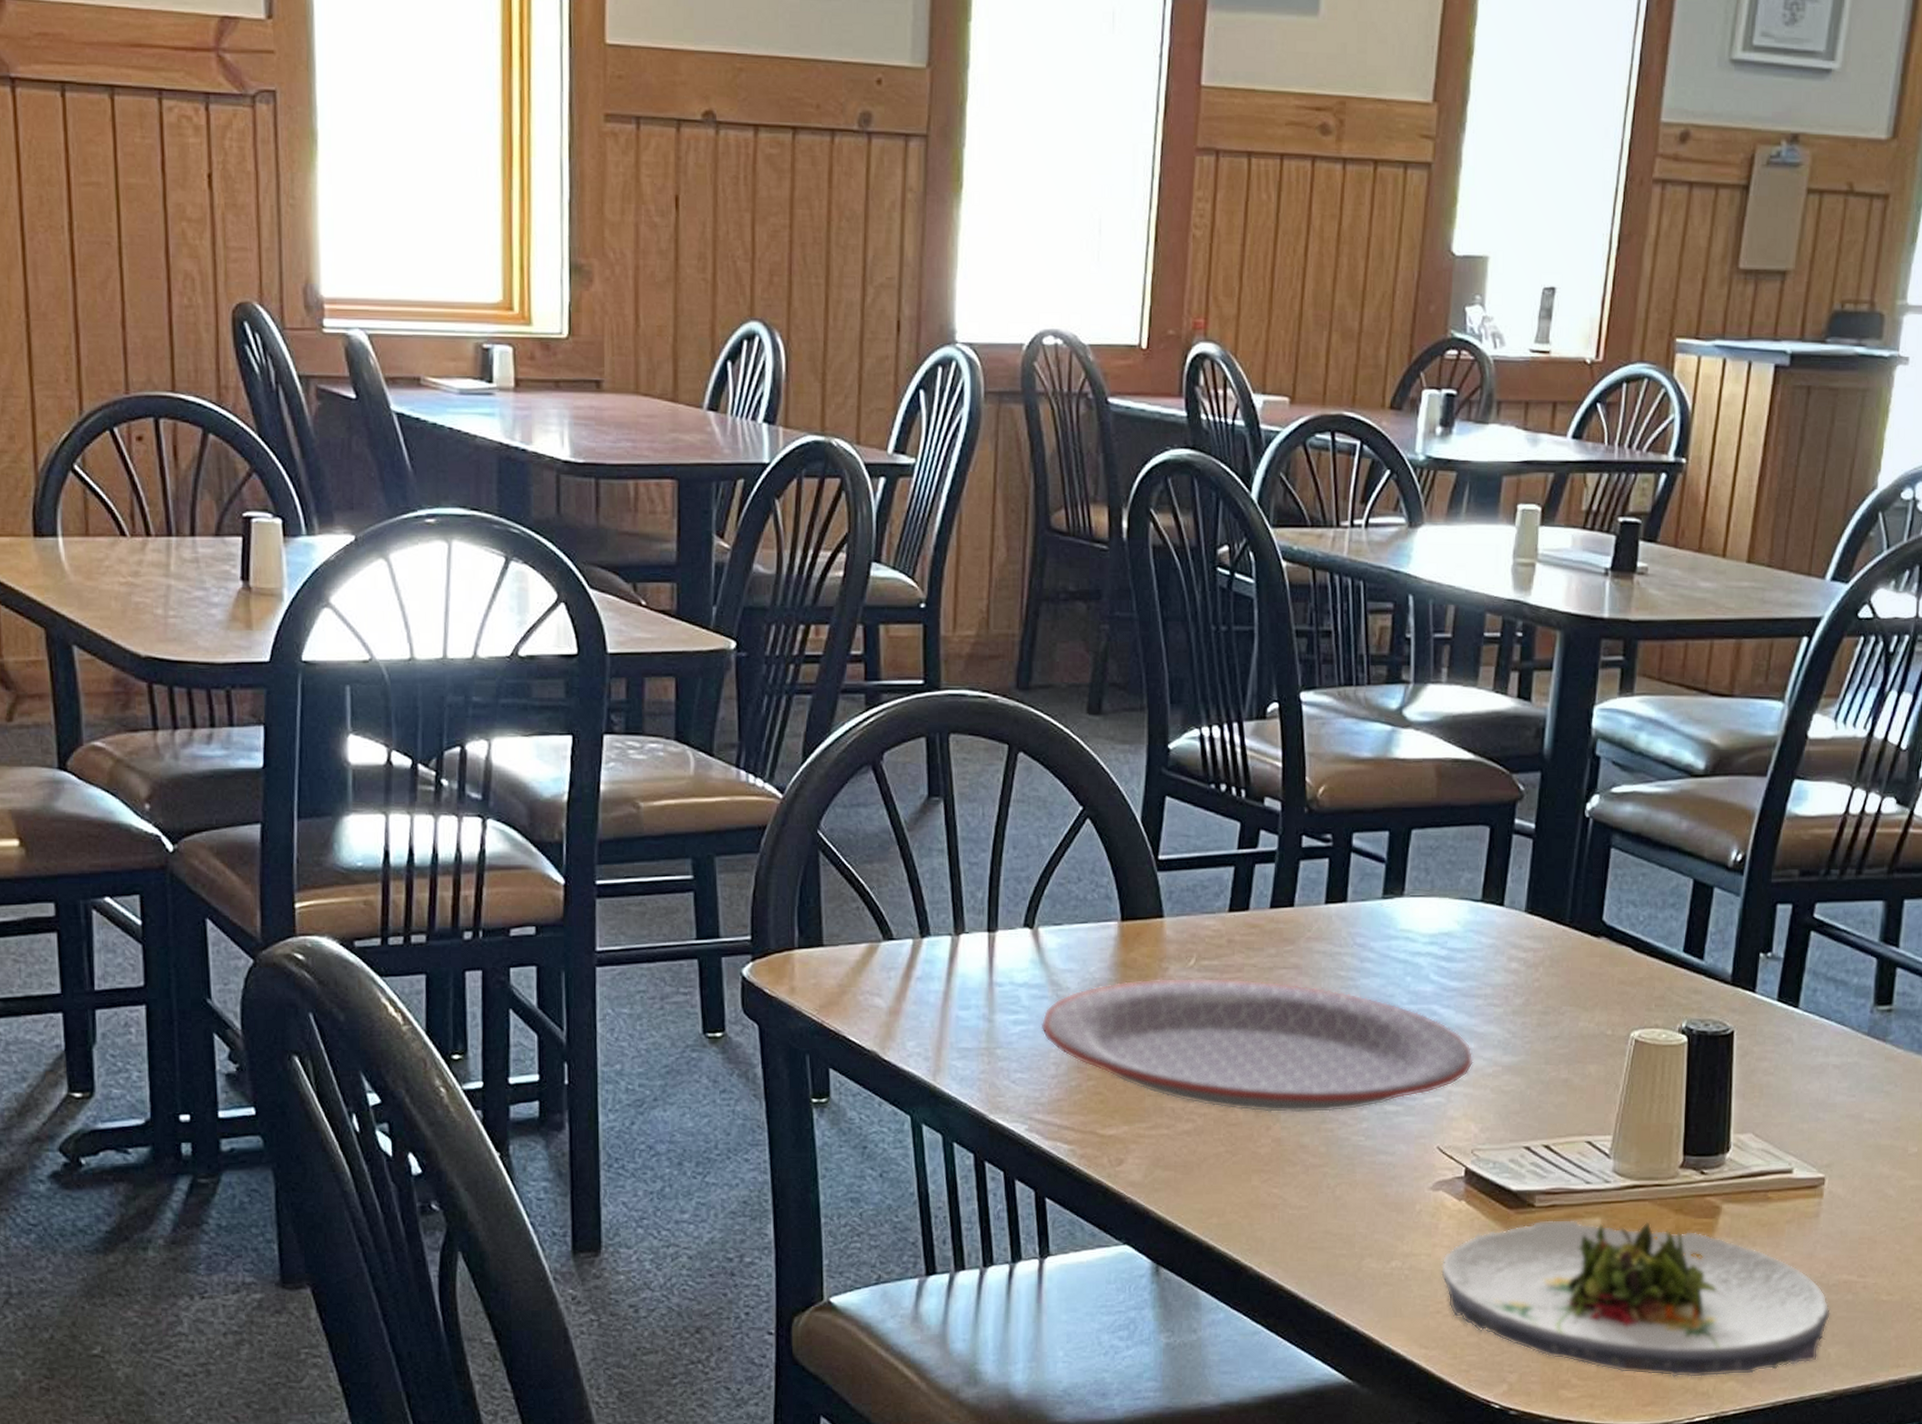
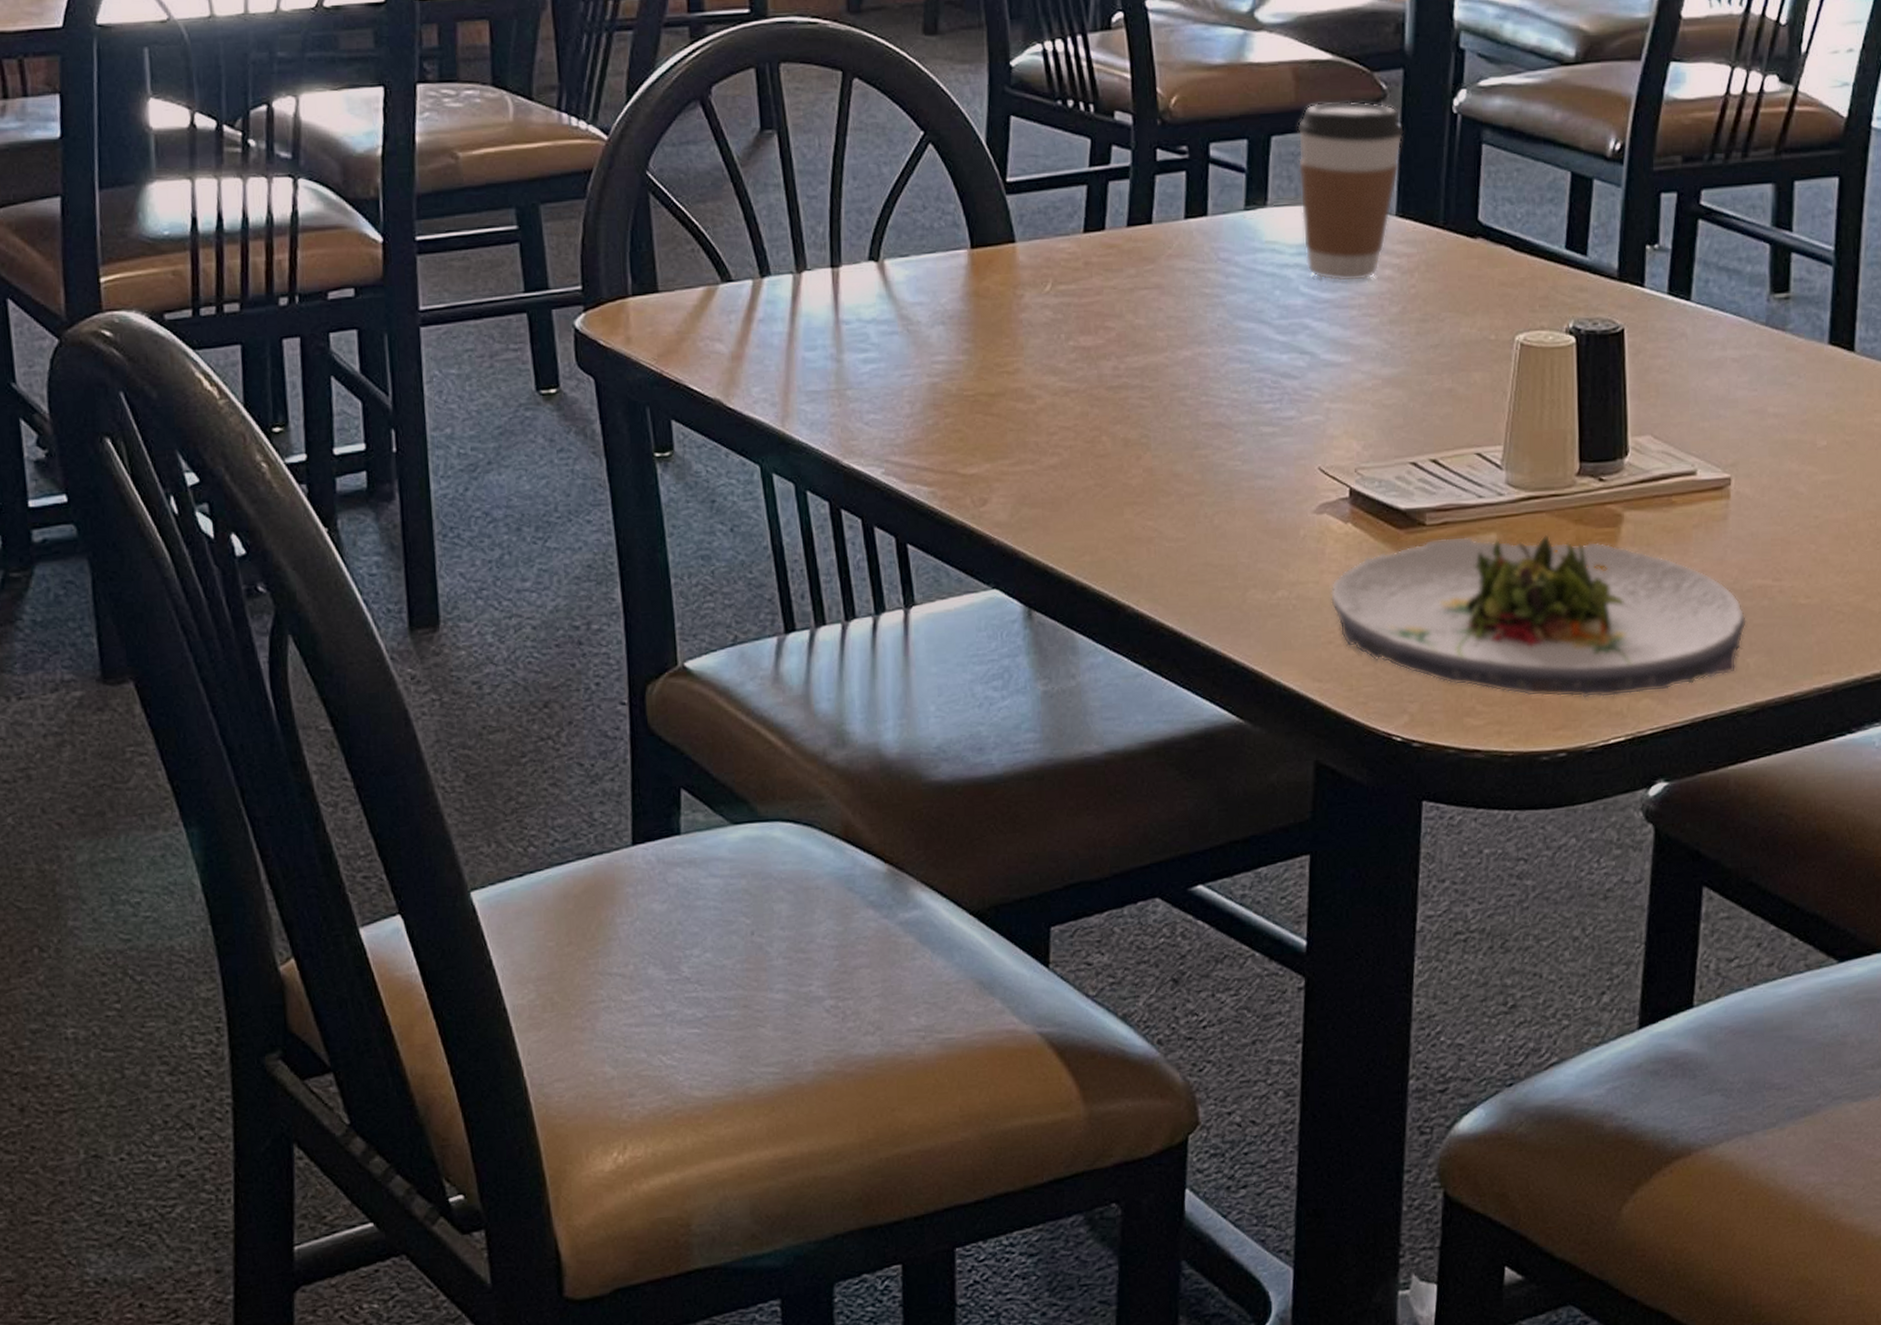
plate: present [1041,977,1474,1113] -> none [892,302,1351,441]
coffee cup: none [1435,799,1538,972] -> present [1297,101,1404,282]

